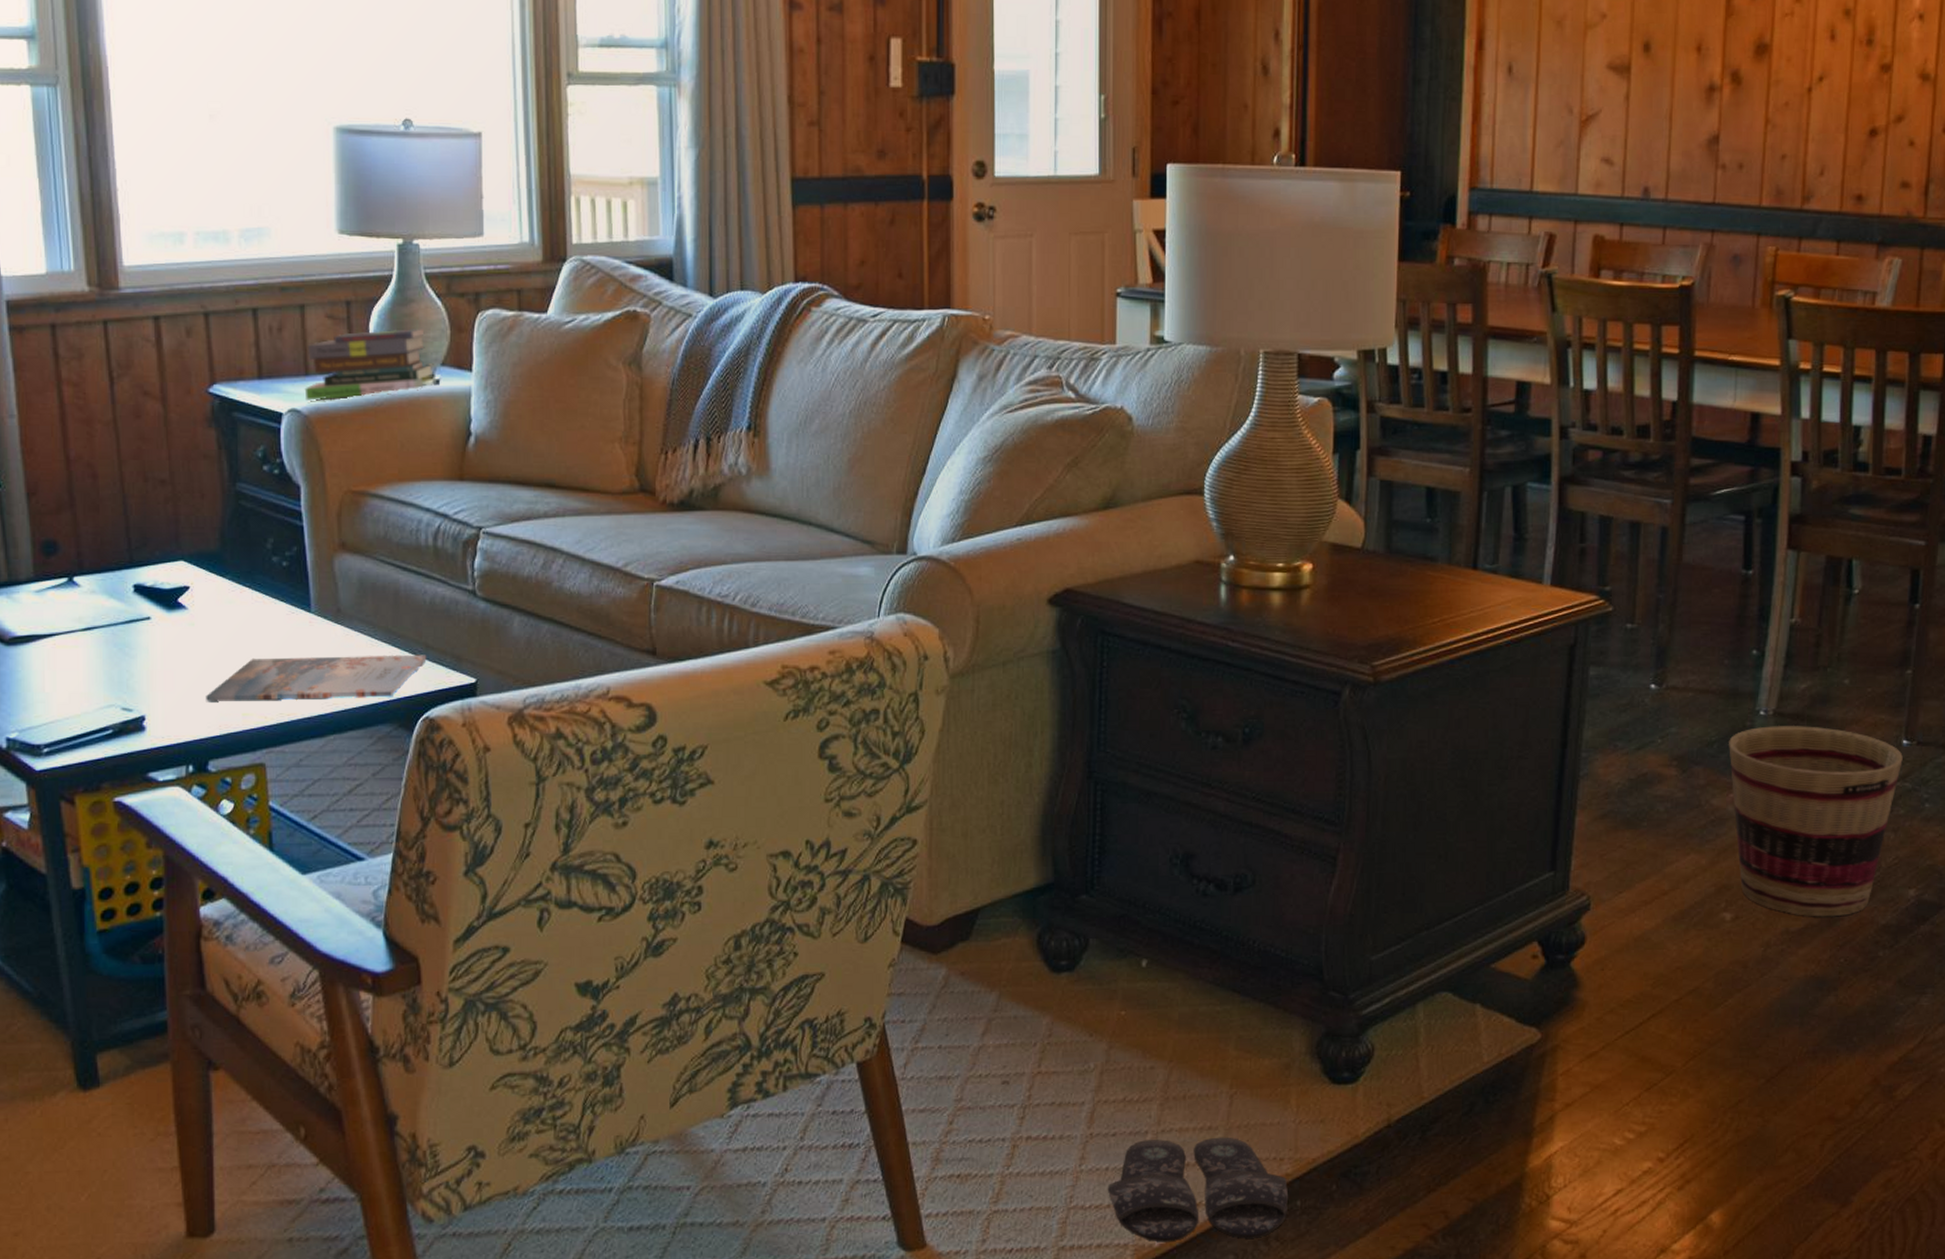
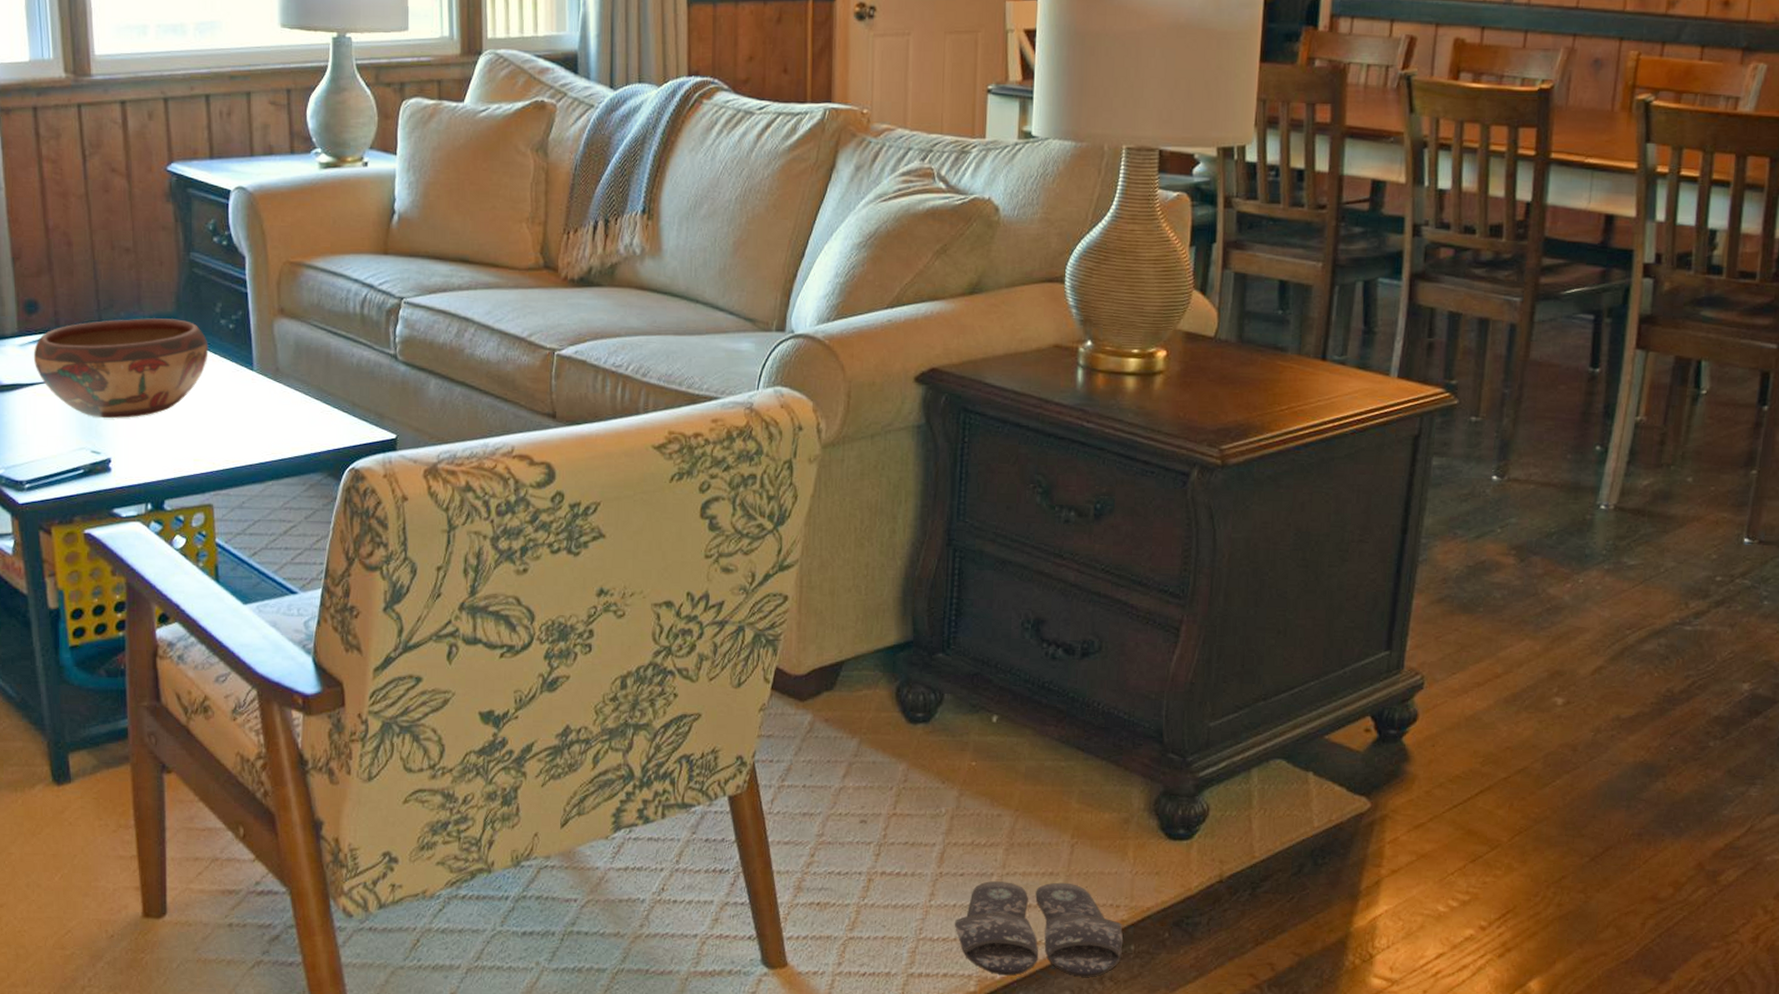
decorative bowl: none [52,557,259,670] -> present [33,318,209,418]
magazine: present [206,654,427,701] -> none [163,410,354,449]
books: present [304,329,432,401] -> none [250,115,362,179]
basket: present [1729,726,1903,917] -> none [1568,520,1744,706]

